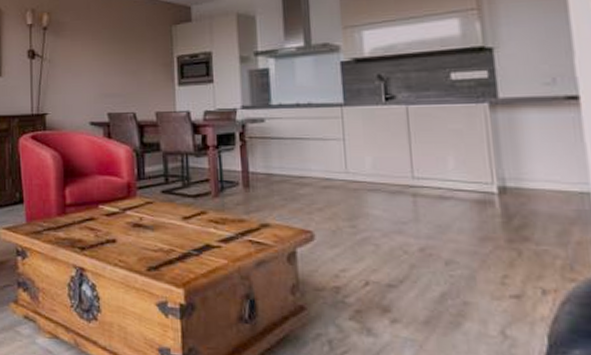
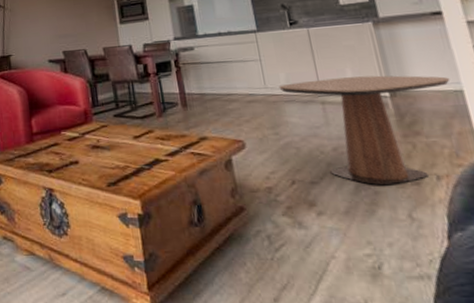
side table: none [362,167,577,296] -> present [279,75,451,186]

